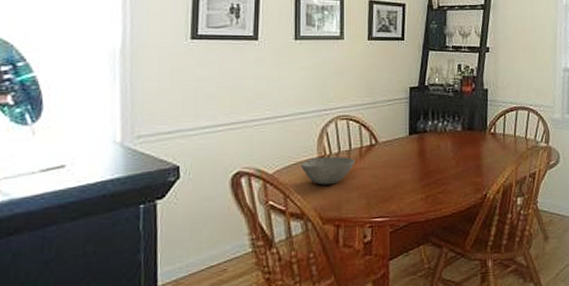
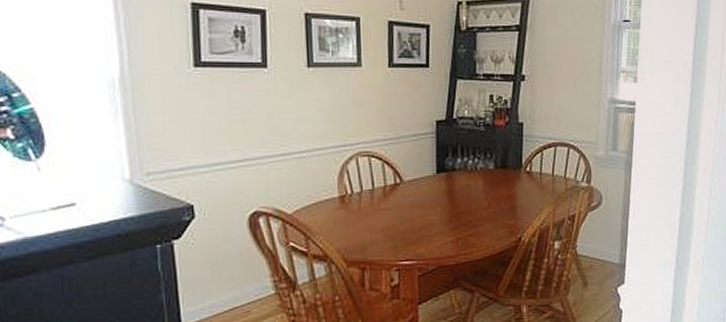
bowl: present [301,156,355,185] -> none [321,195,378,227]

